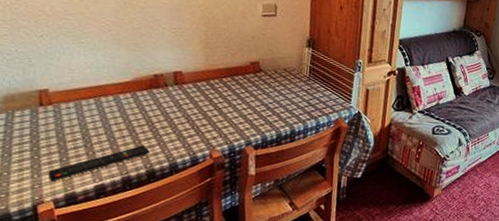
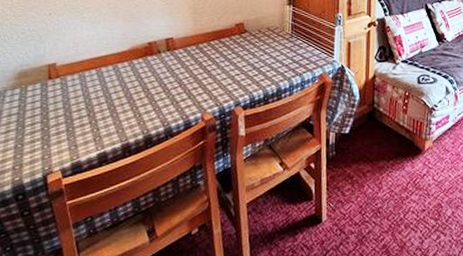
remote control: present [48,145,150,182] -> none [56,112,146,151]

